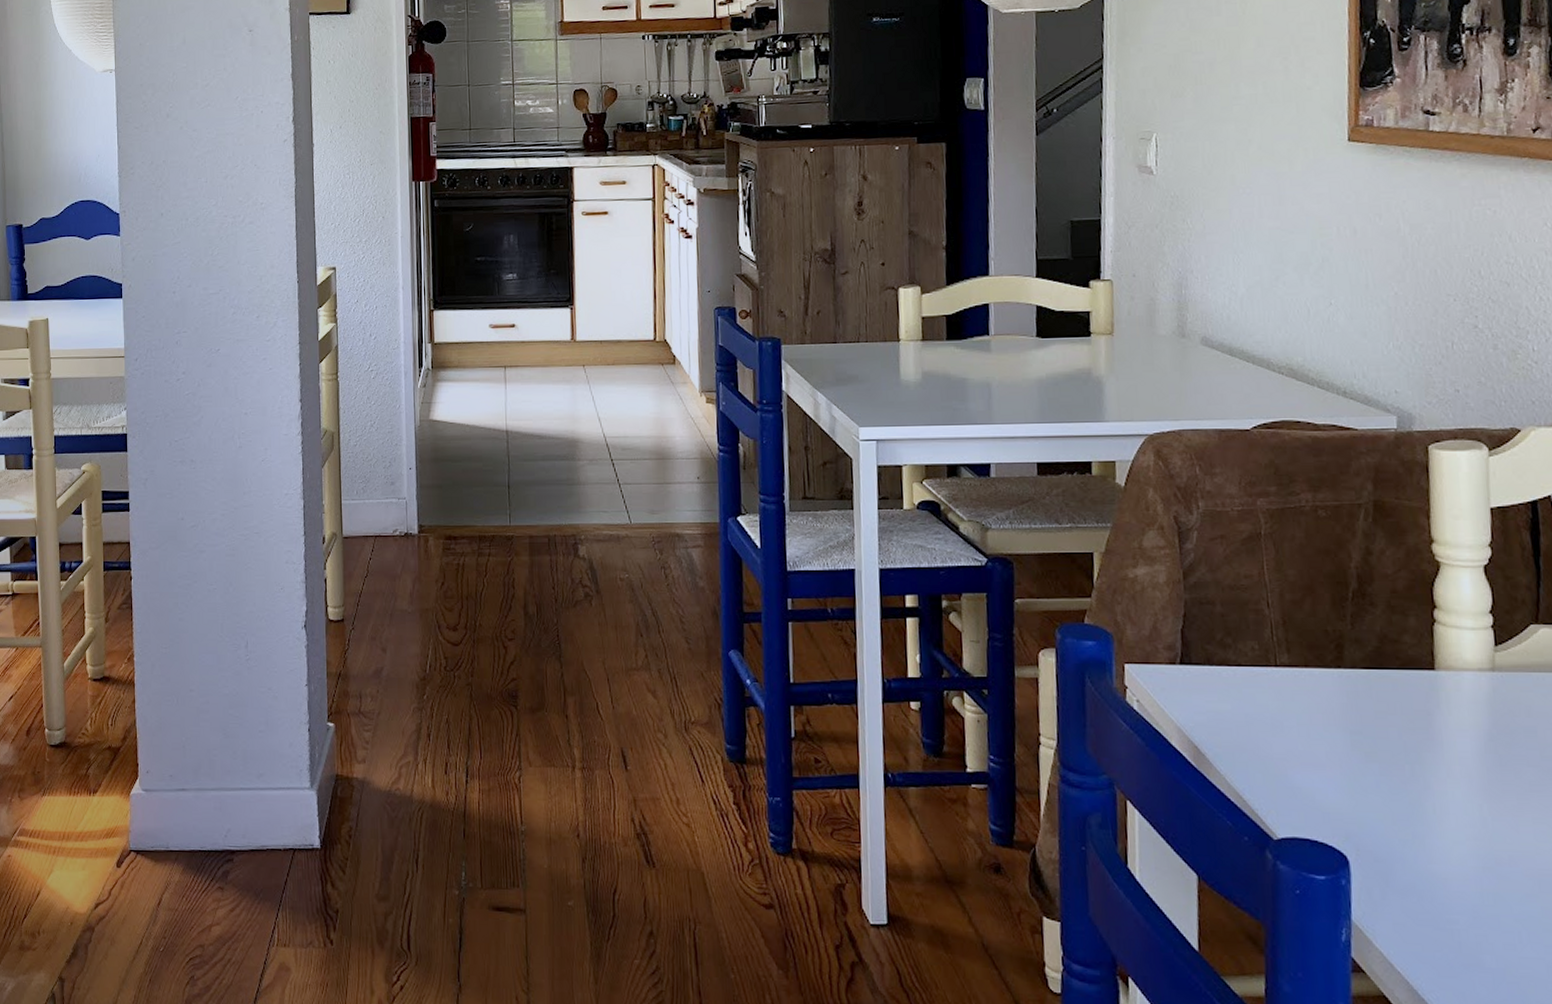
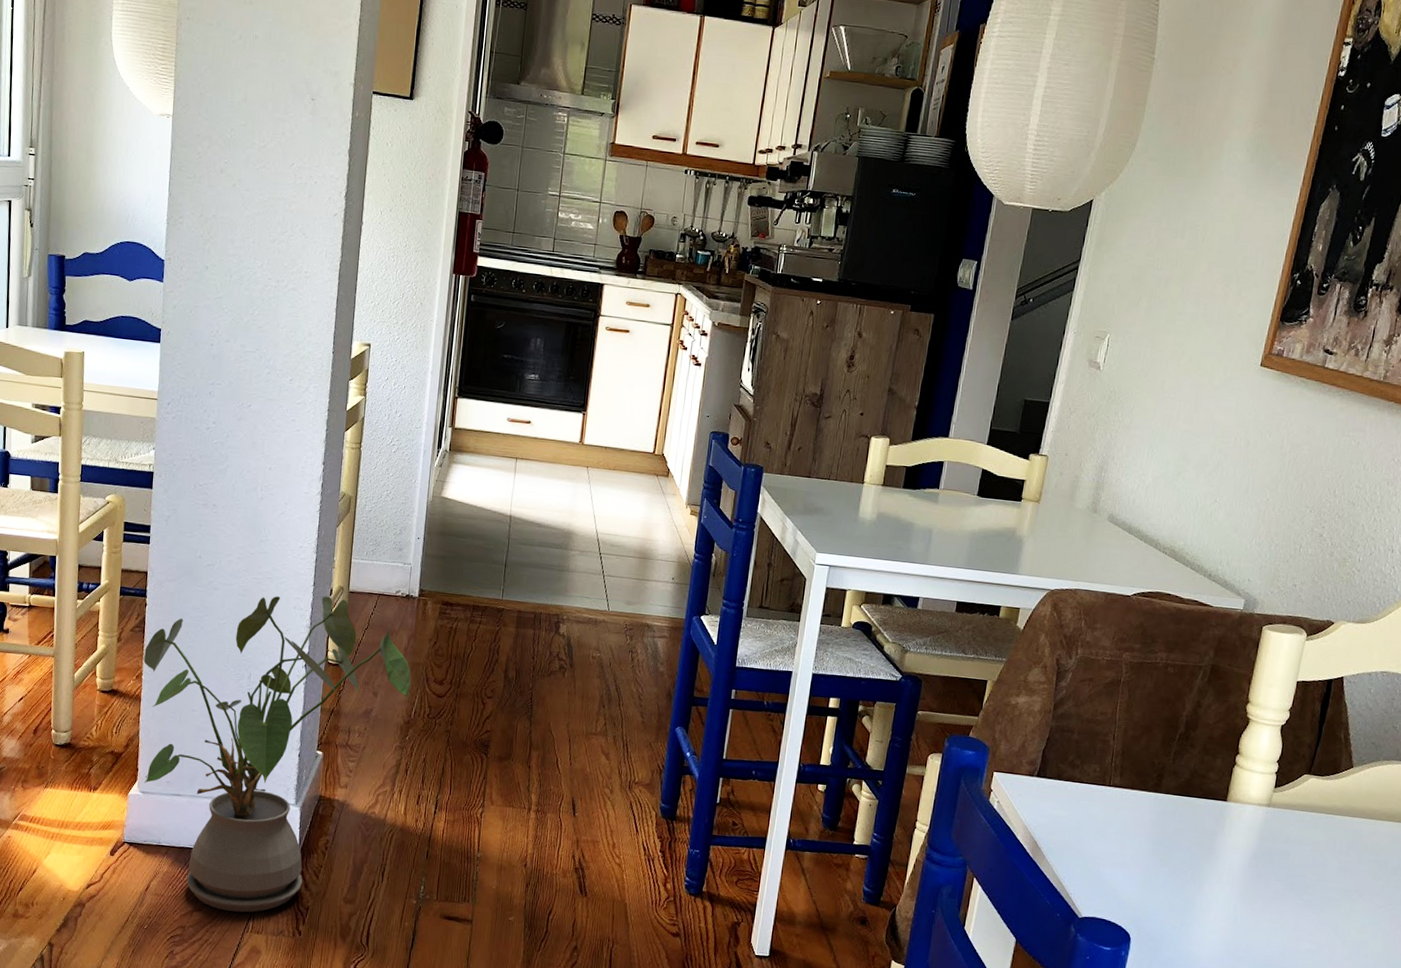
house plant: none [134,545,422,924] -> present [144,596,411,913]

